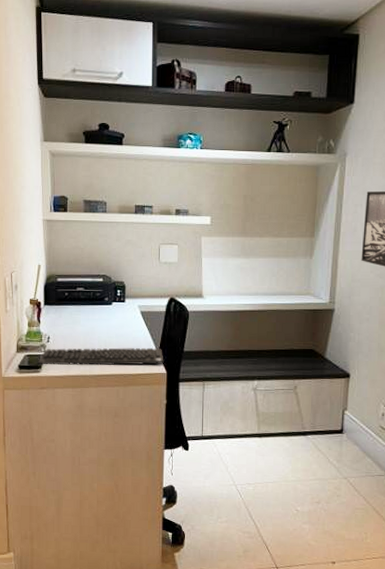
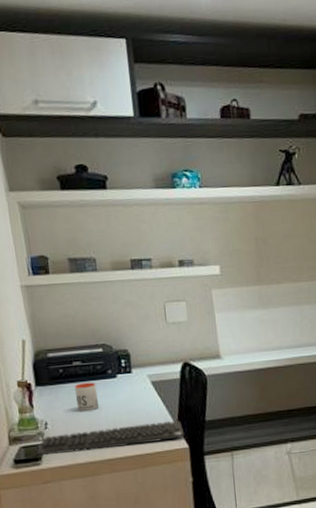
mug: none [75,306,94,331] -> present [74,382,99,412]

